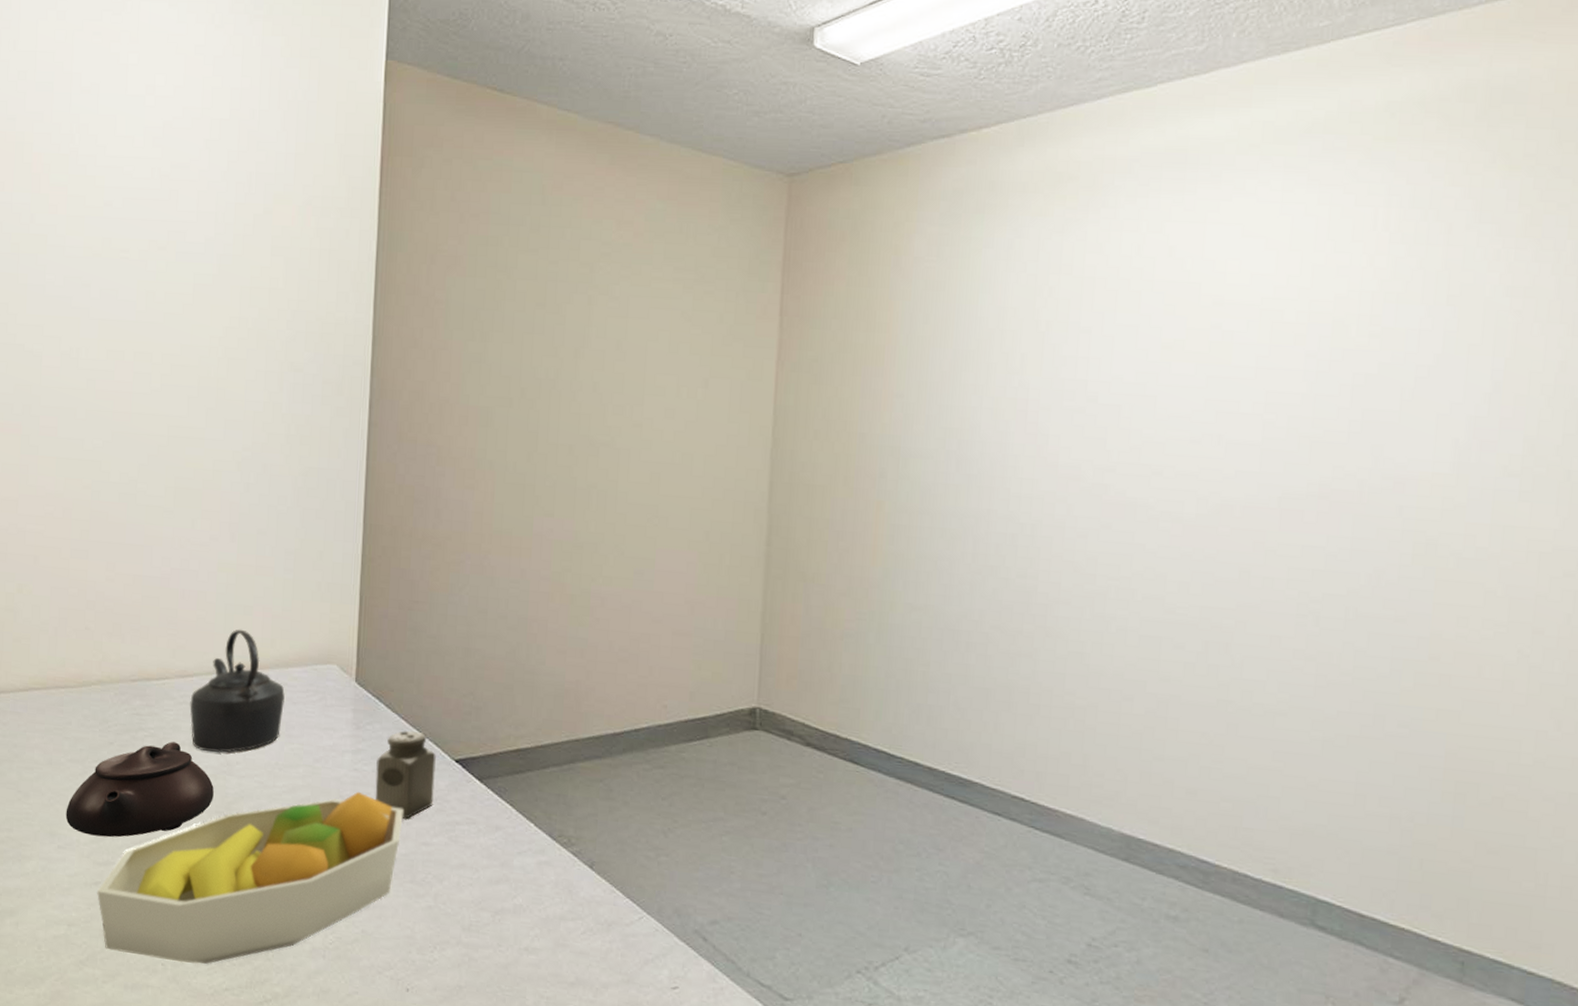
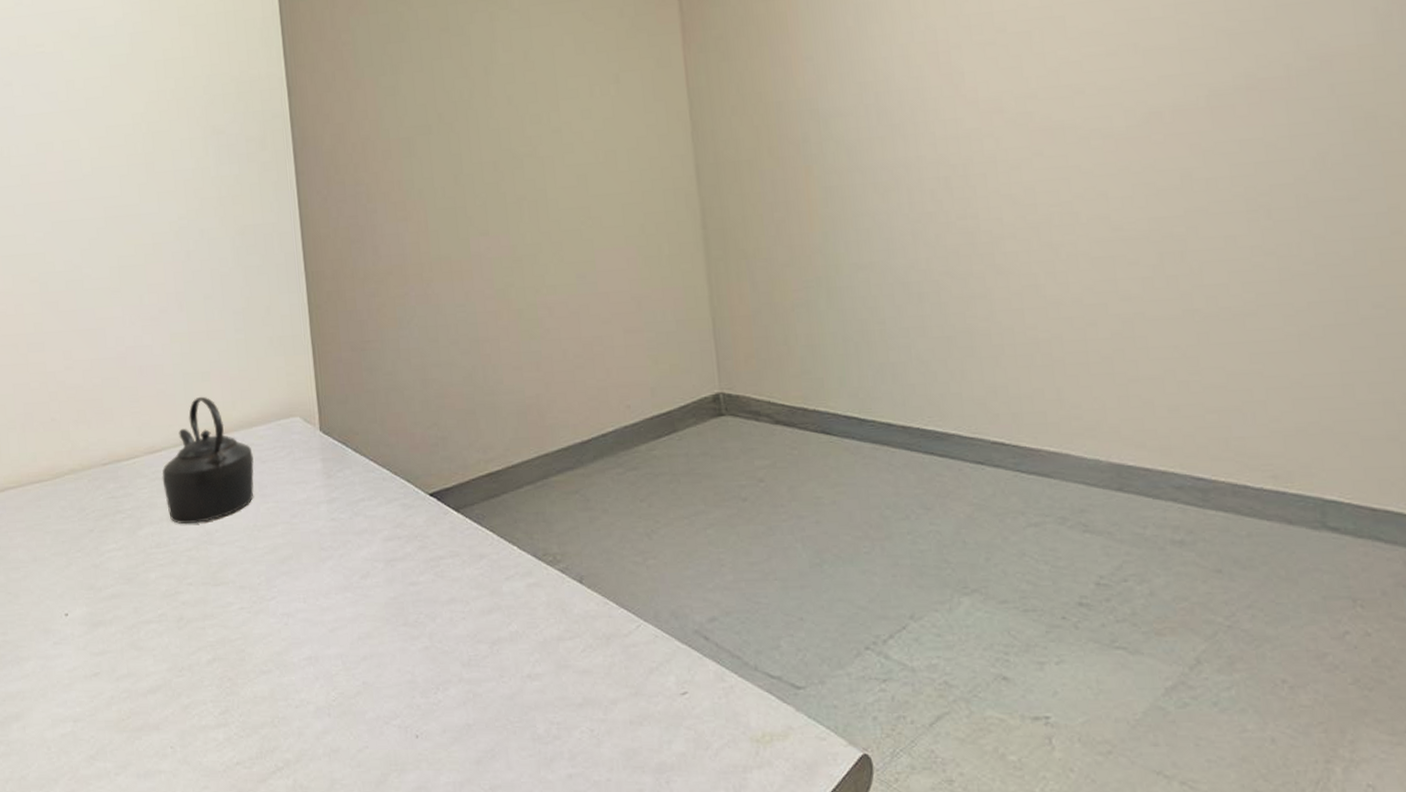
teapot: present [65,742,214,837] -> none [56,519,198,627]
fruit bowl: present [97,791,403,964] -> none [97,541,387,743]
salt shaker: present [375,730,436,819] -> none [352,470,414,561]

